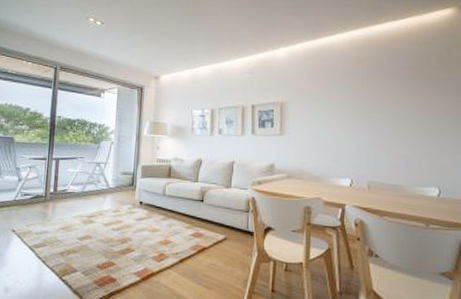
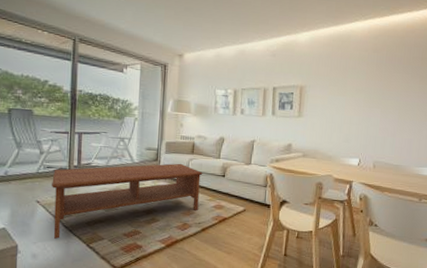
coffee table: none [26,188,180,272] -> present [52,163,203,240]

